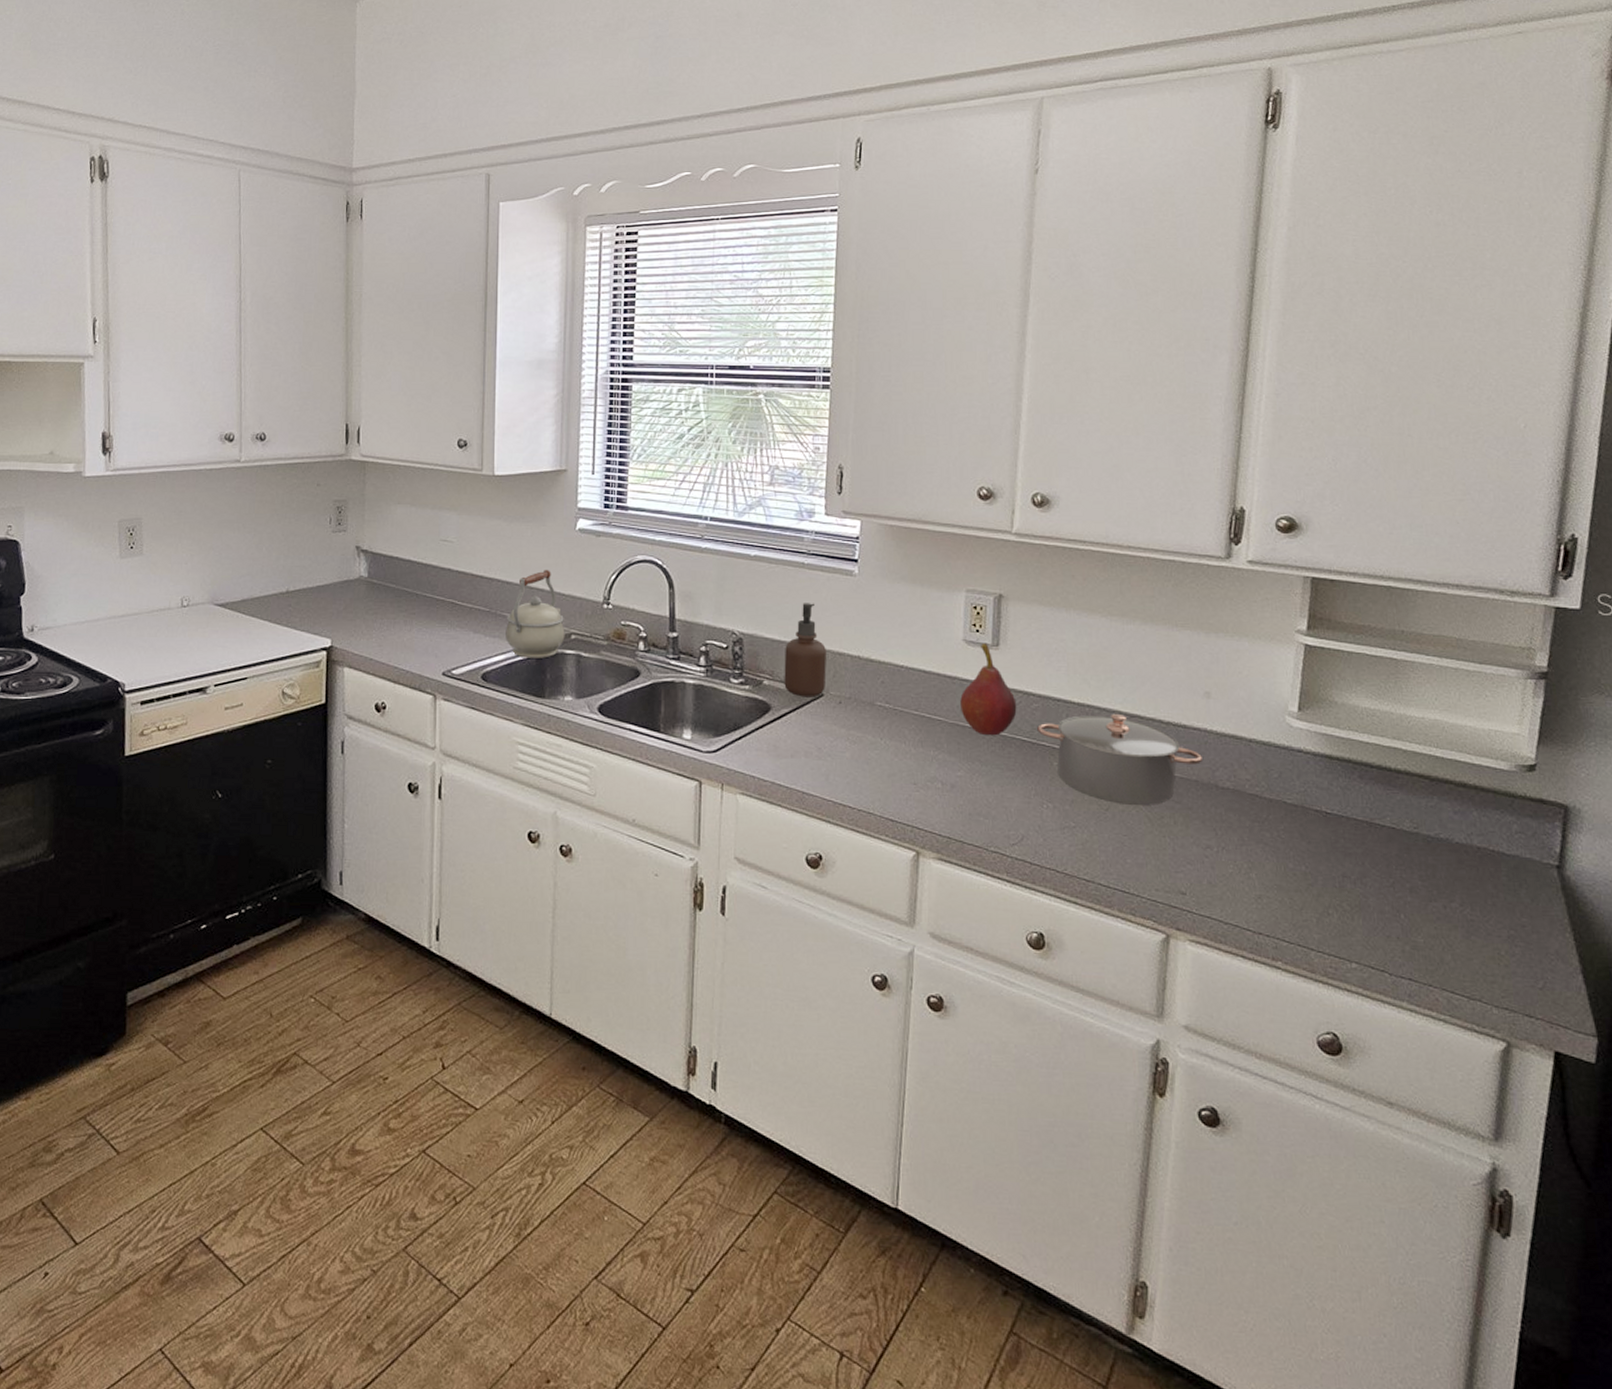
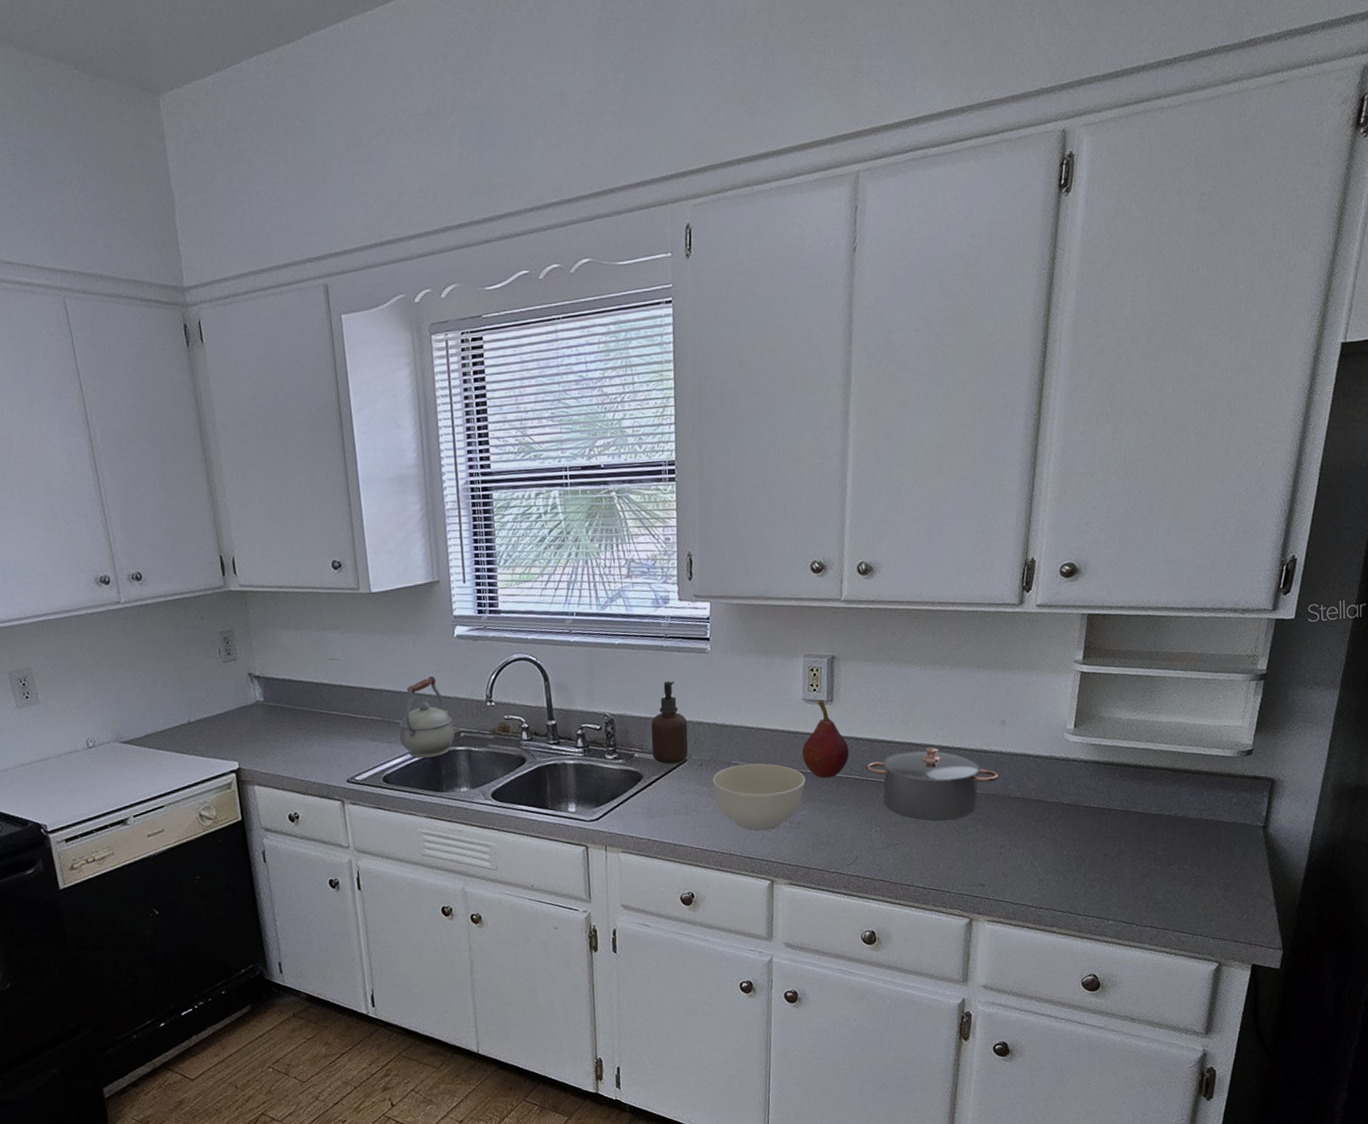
bowl: none [852,707,963,789] -> present [712,763,806,831]

